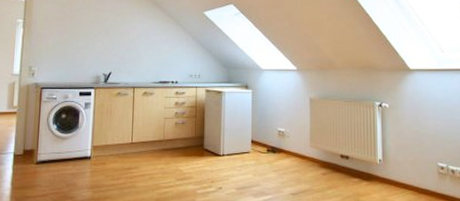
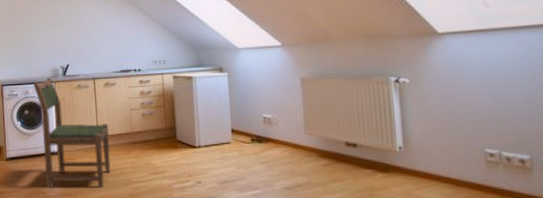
dining chair: none [74,84,142,192] -> present [33,78,111,187]

